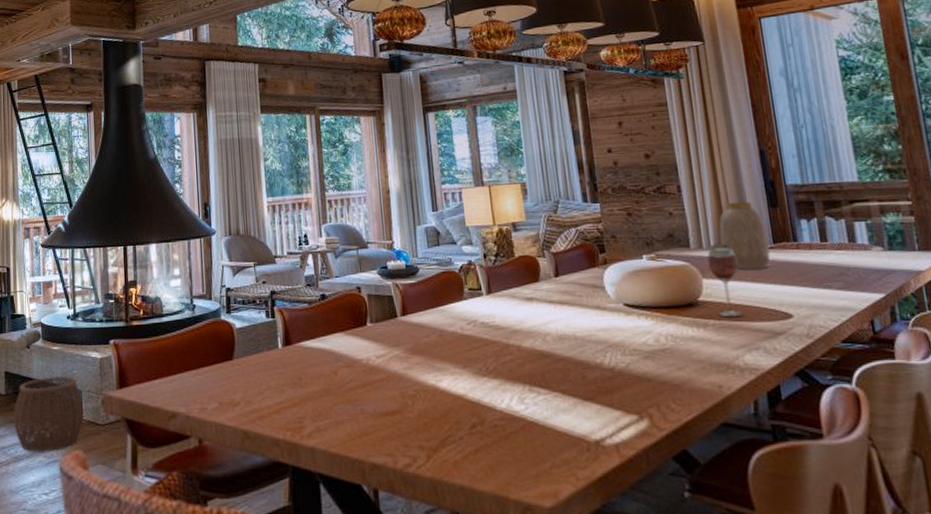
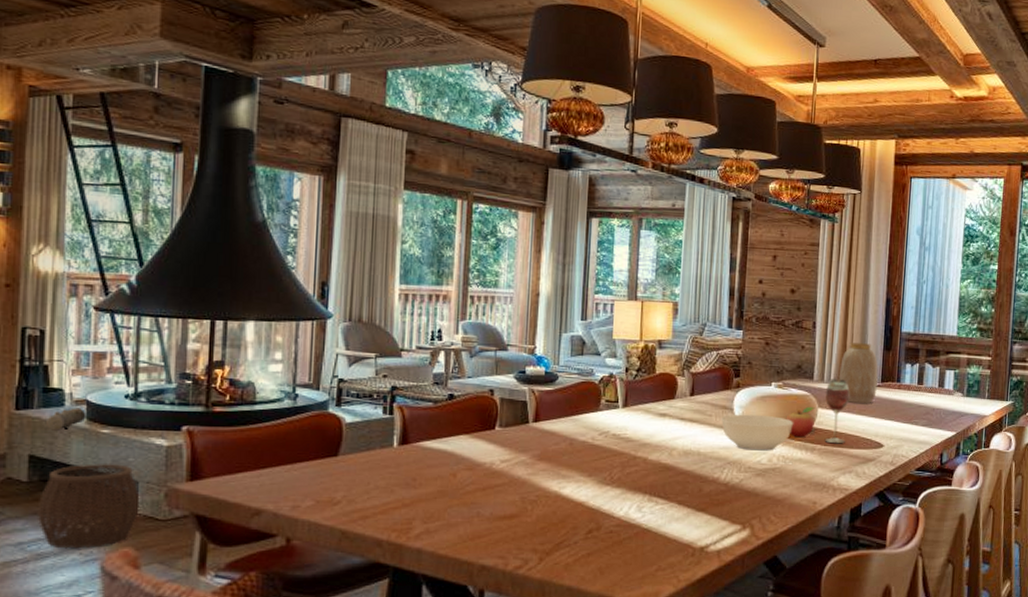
bowl: none [593,291,677,331] -> present [721,414,794,451]
fruit: none [666,277,702,312] -> present [786,406,815,437]

